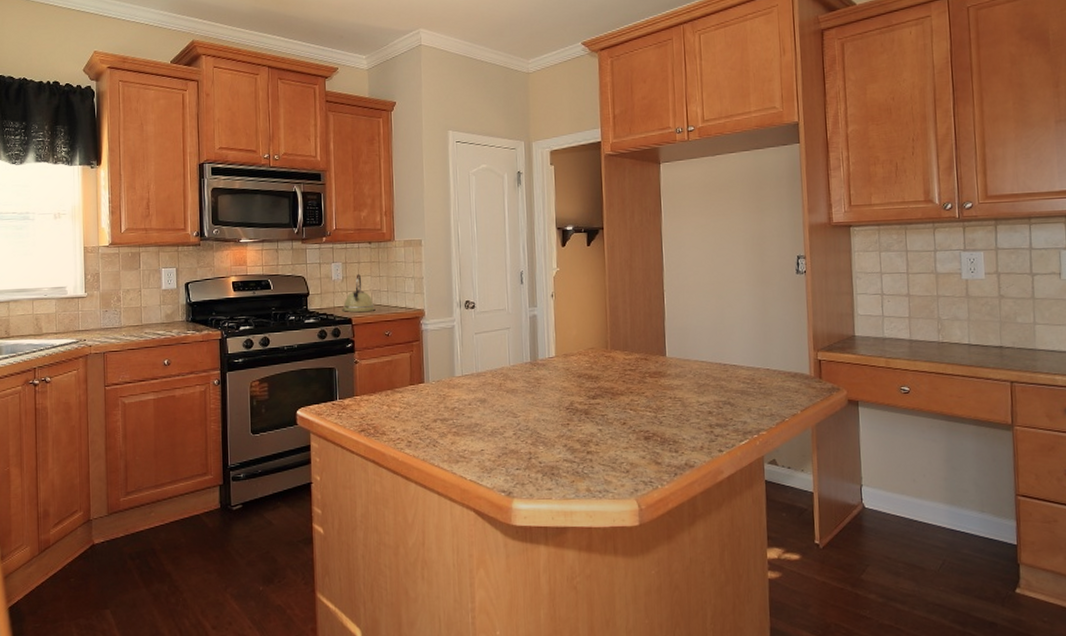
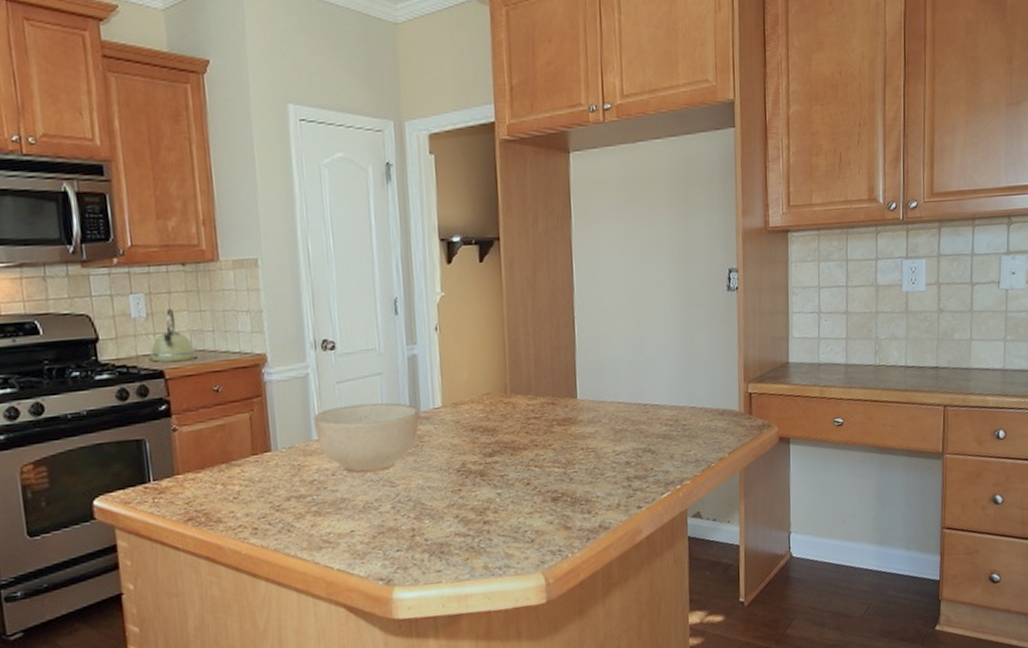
bowl: none [456,350,538,405] -> present [313,402,420,473]

